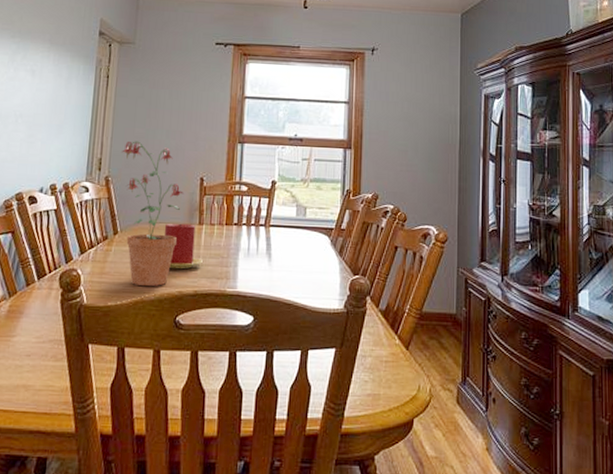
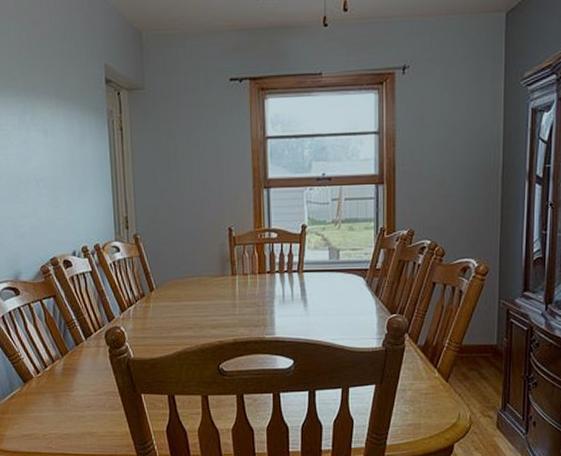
potted plant: present [122,141,184,287] -> none [146,195,213,339]
candle: present [164,223,203,269] -> none [198,275,239,321]

